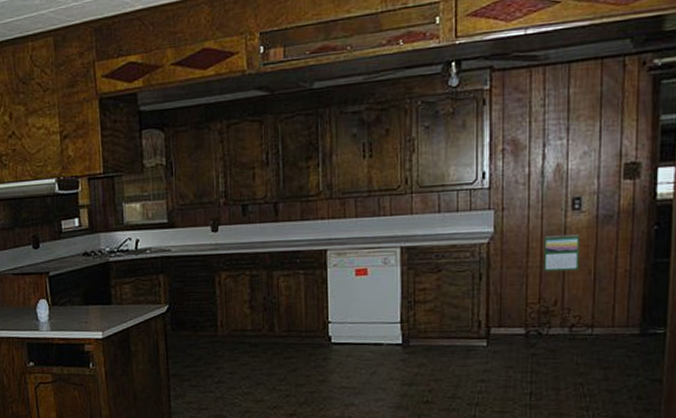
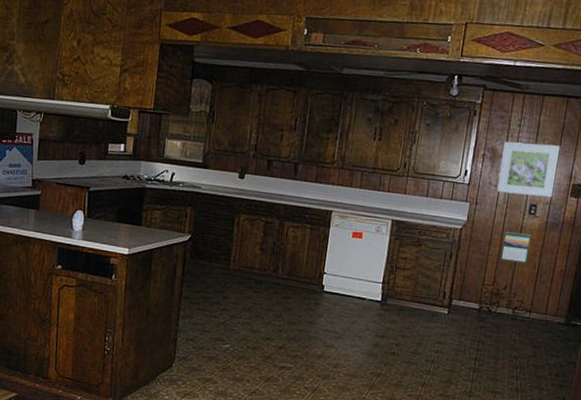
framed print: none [527,120,602,191] -> present [497,141,561,198]

